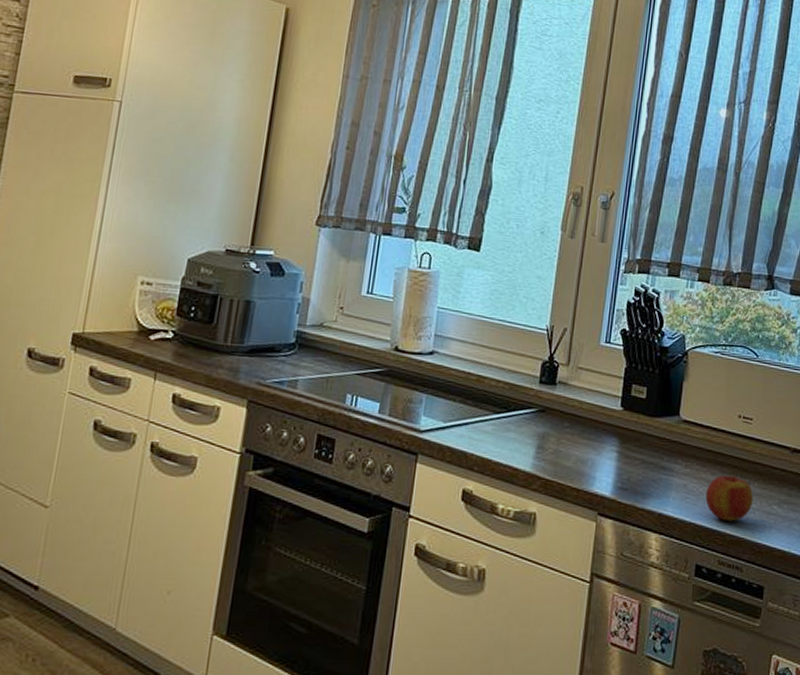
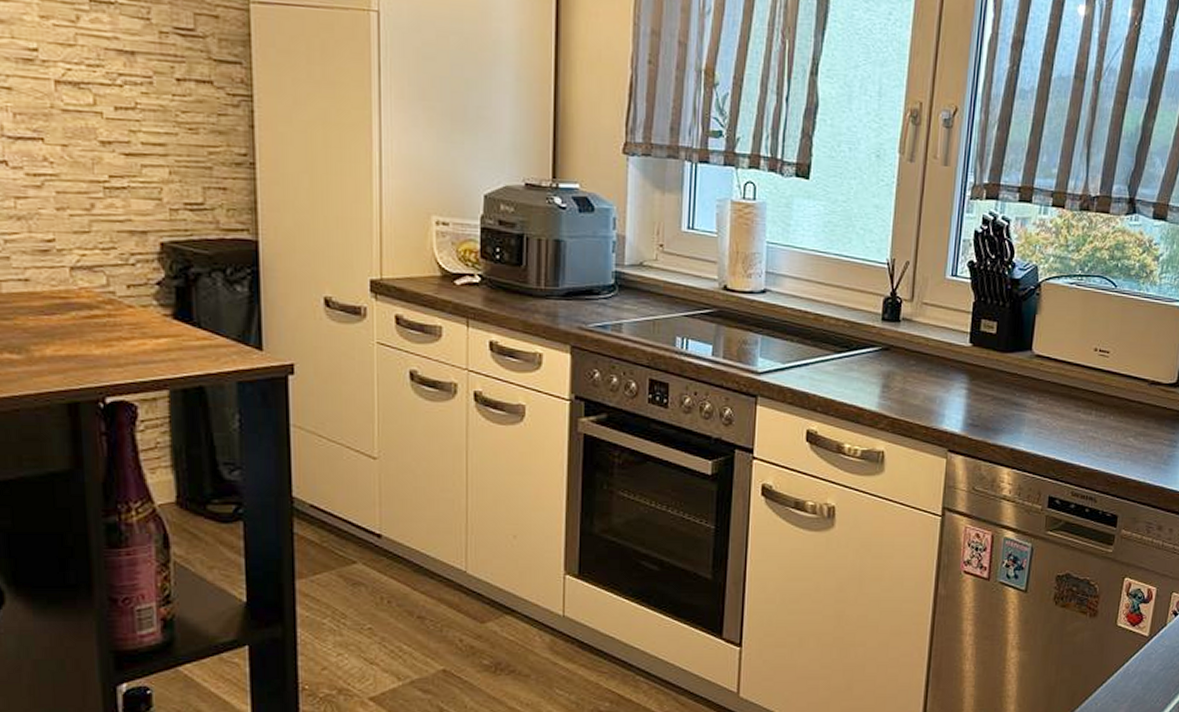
apple: present [705,475,754,522] -> none [1059,409,1109,454]

